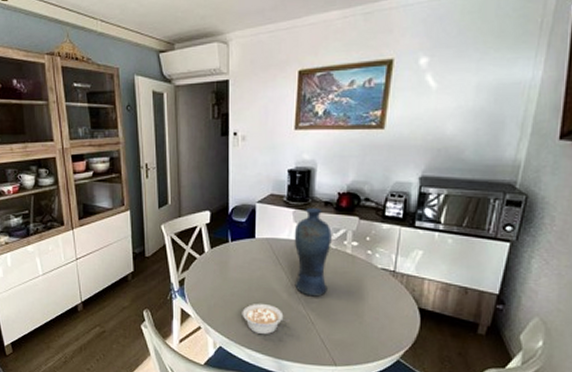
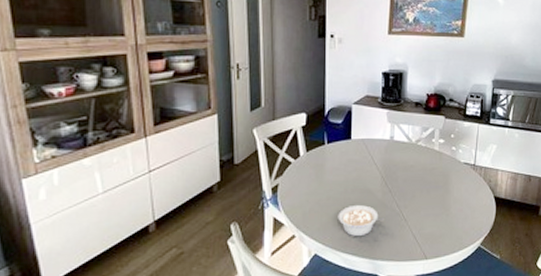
vase: present [294,208,332,297] -> none [388,109,422,194]

